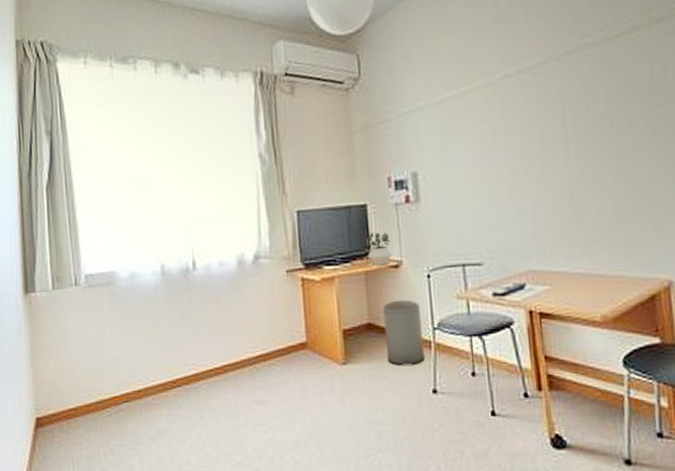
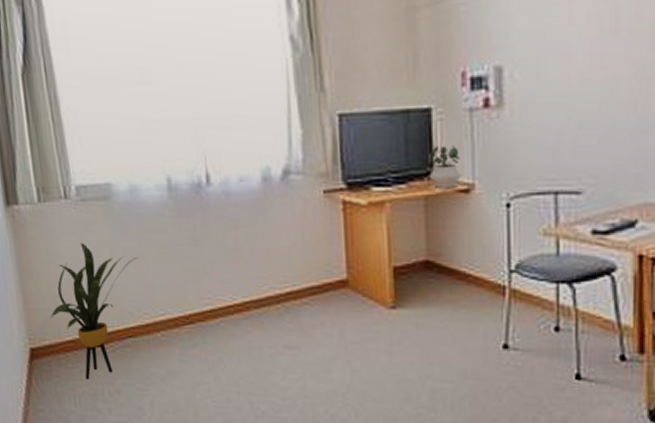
house plant: none [56,322,134,444] -> present [51,243,138,381]
pedal bin: present [383,299,425,367] -> none [446,233,496,315]

